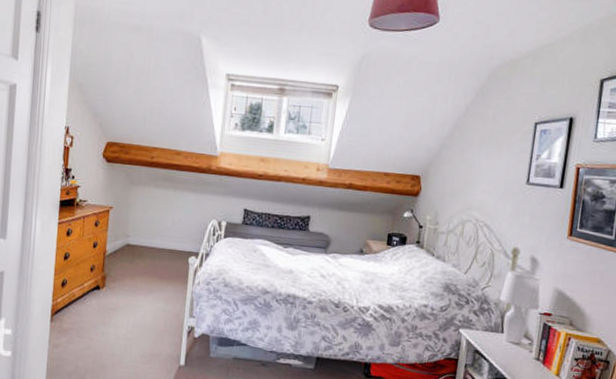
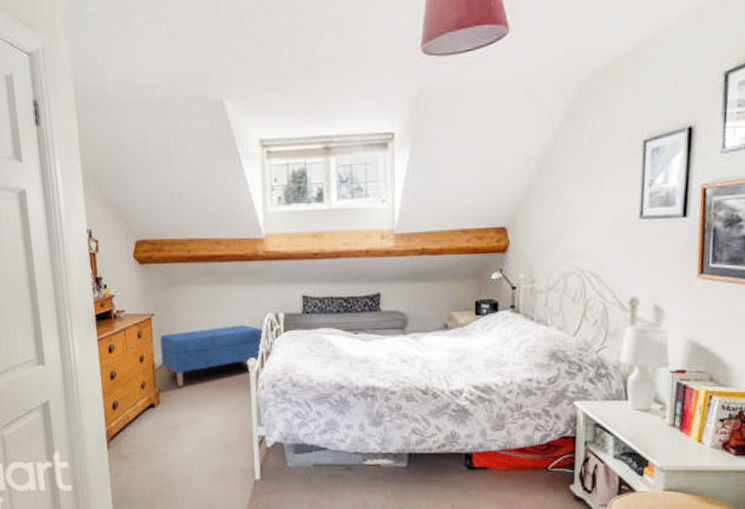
bench: none [112,226,207,274] -> present [159,325,264,386]

